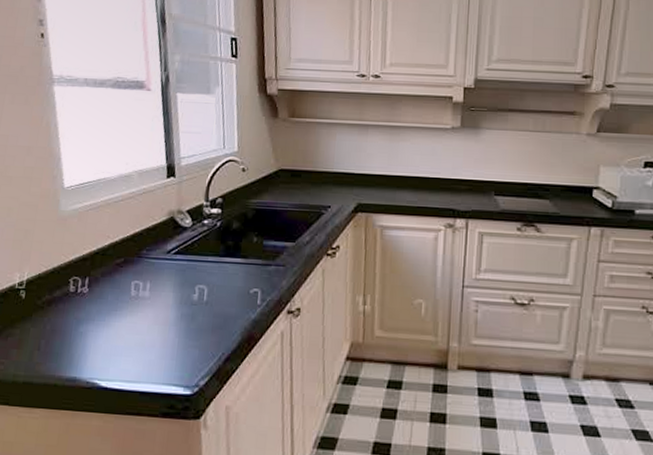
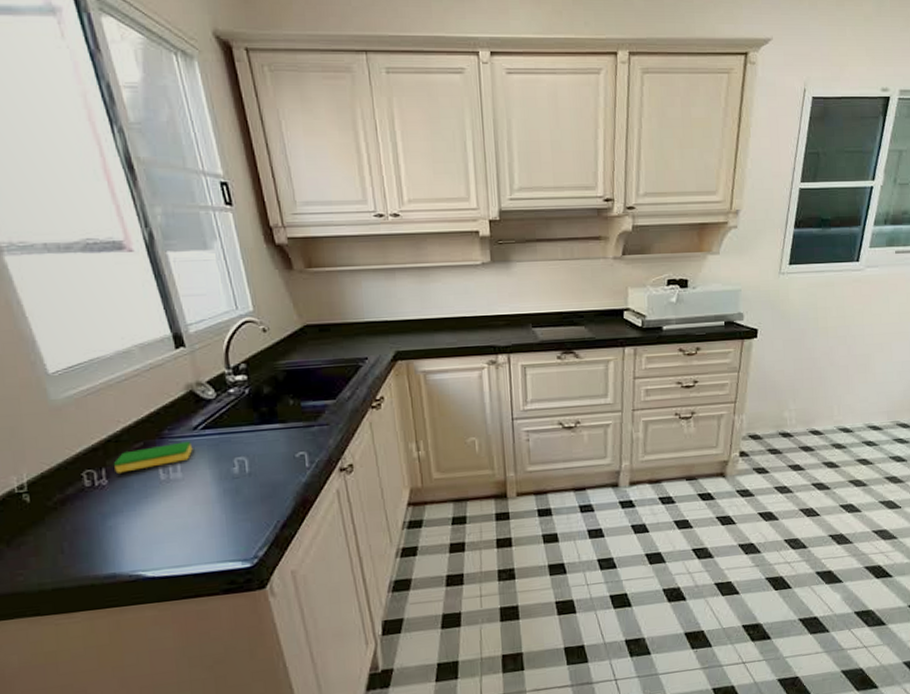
dish sponge: none [96,263,163,284] -> present [113,441,193,473]

